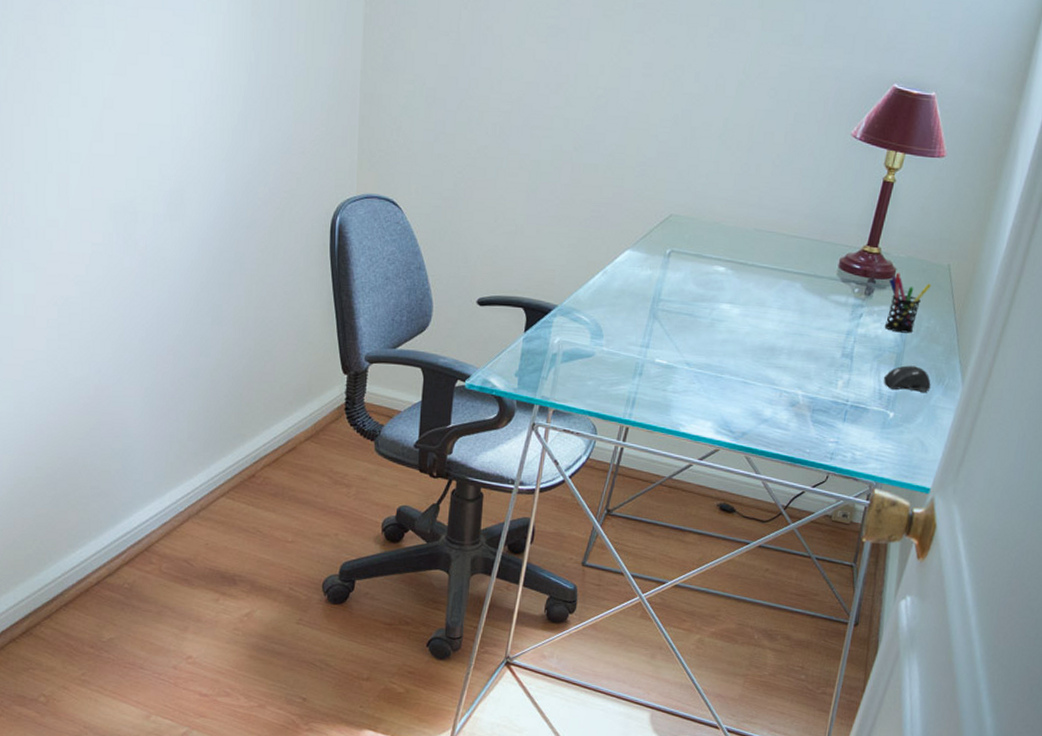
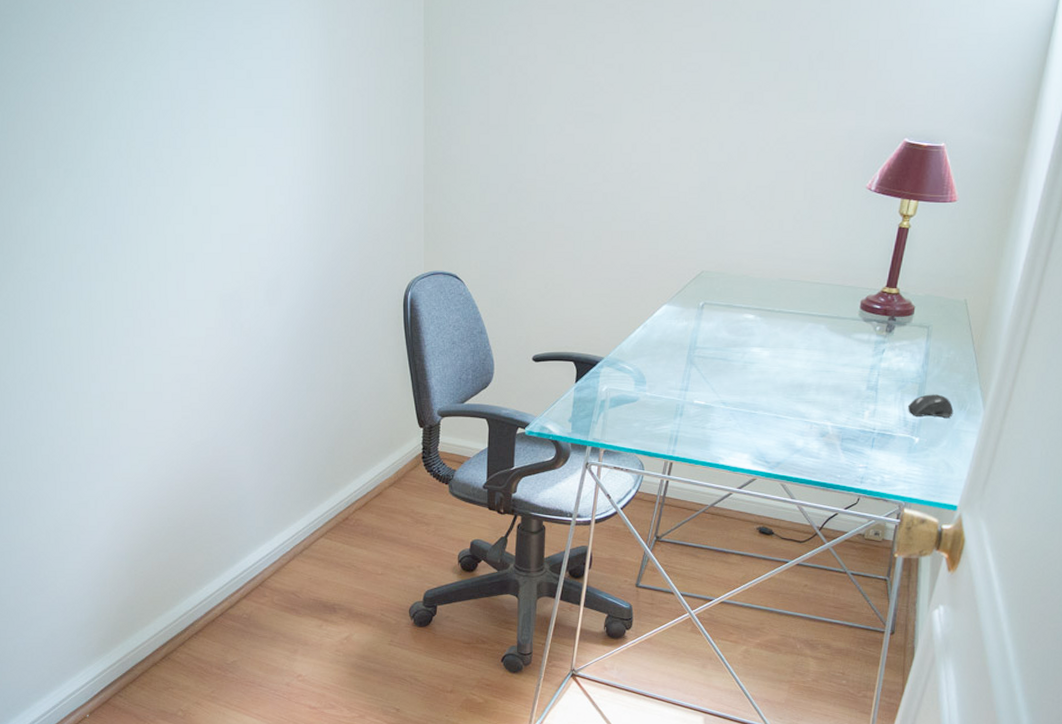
pen holder: present [884,272,932,333] -> none [906,310,950,365]

